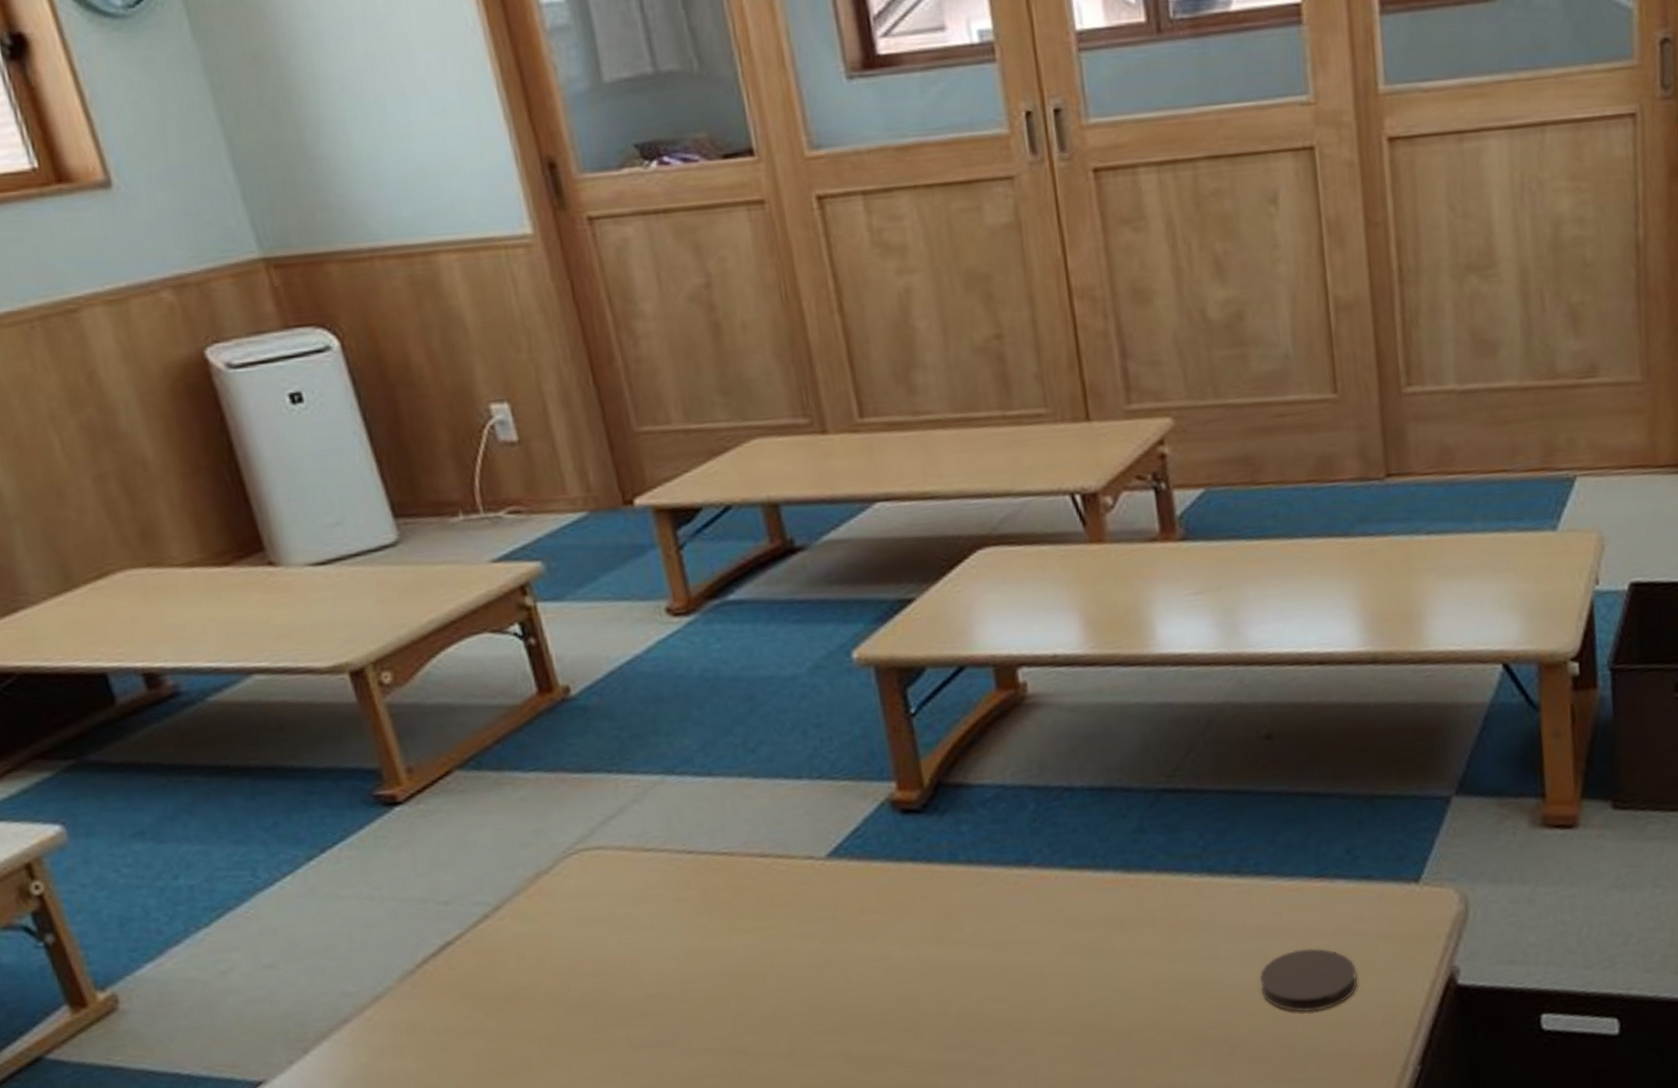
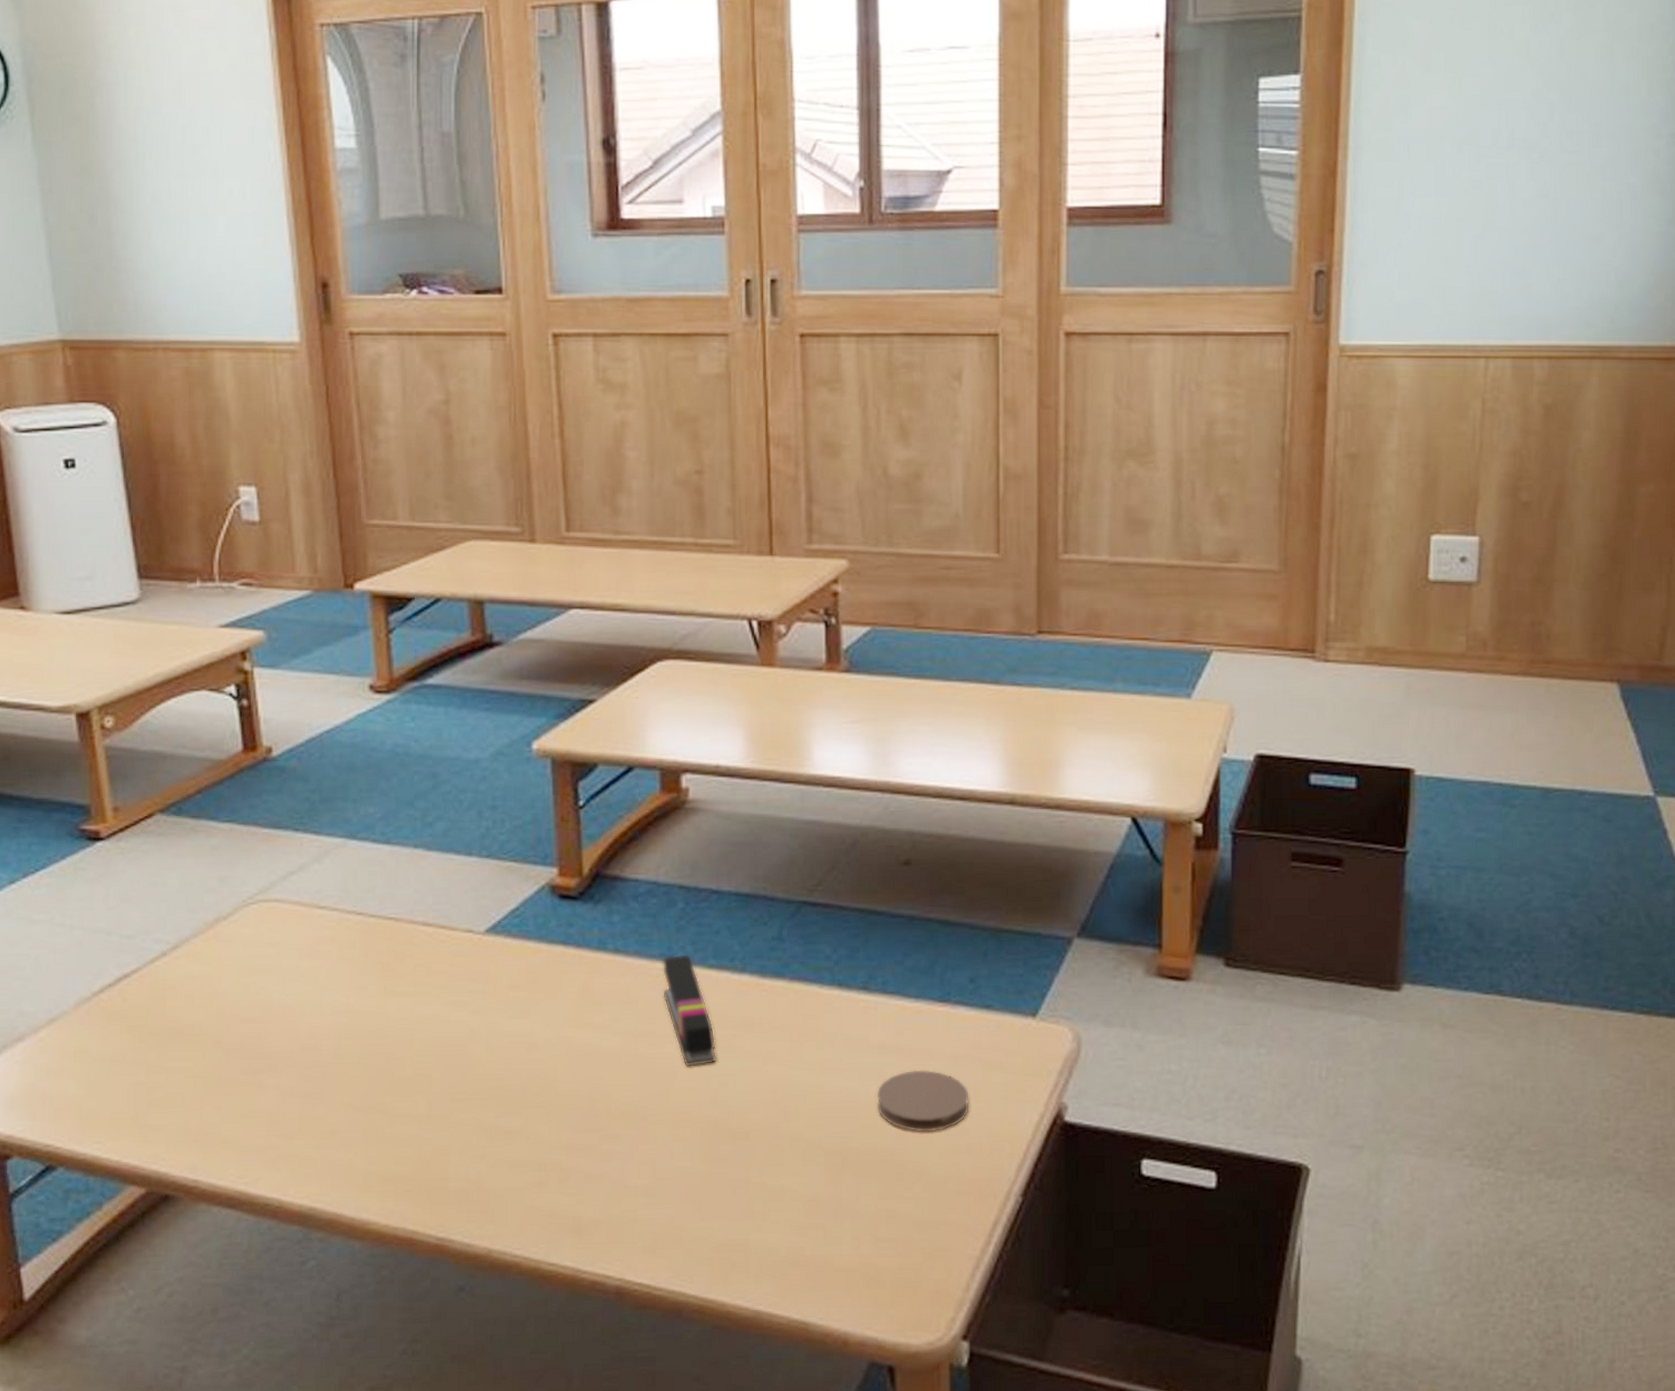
stapler: none [1019,858,1089,972] -> present [662,954,717,1067]

